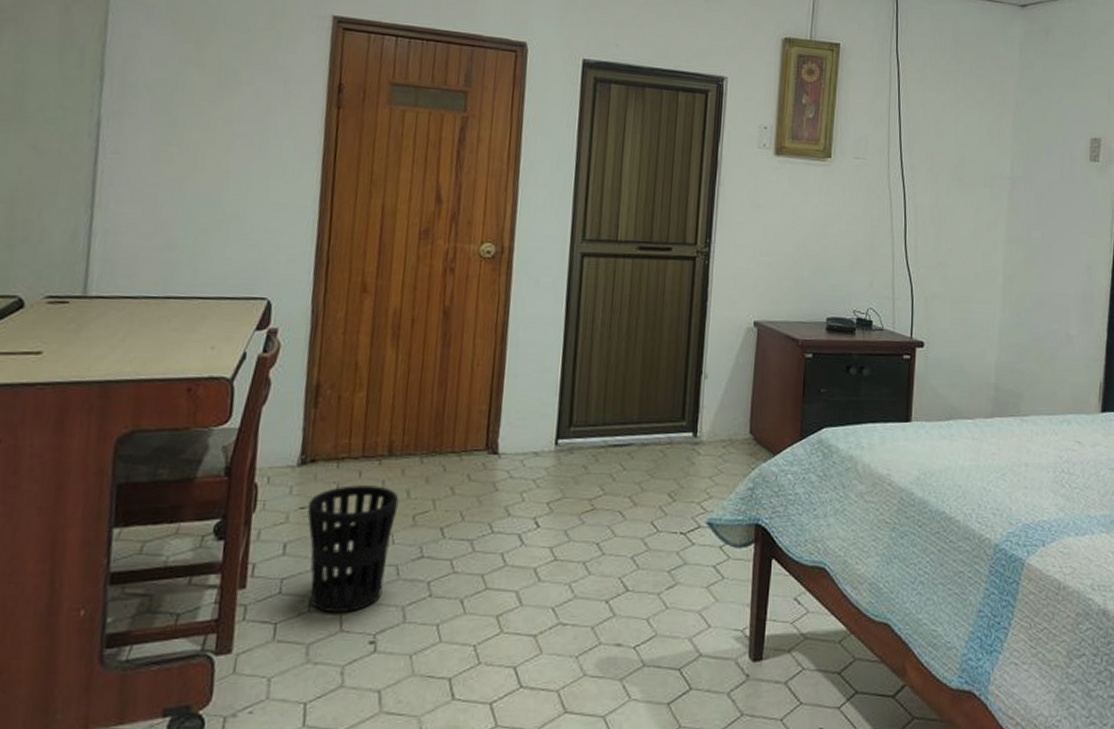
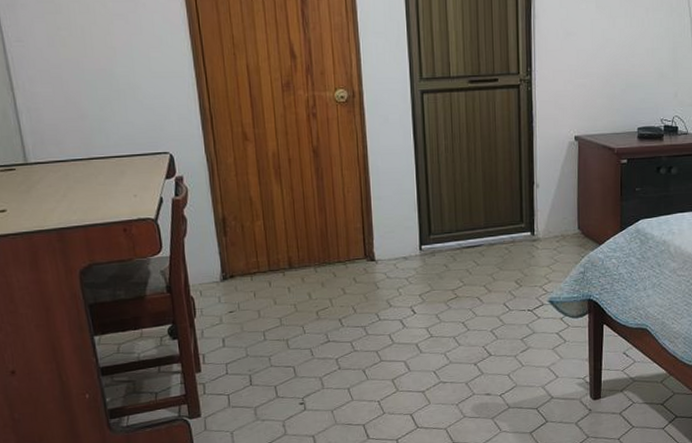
wastebasket: present [307,485,399,614] -> none [234,291,304,386]

